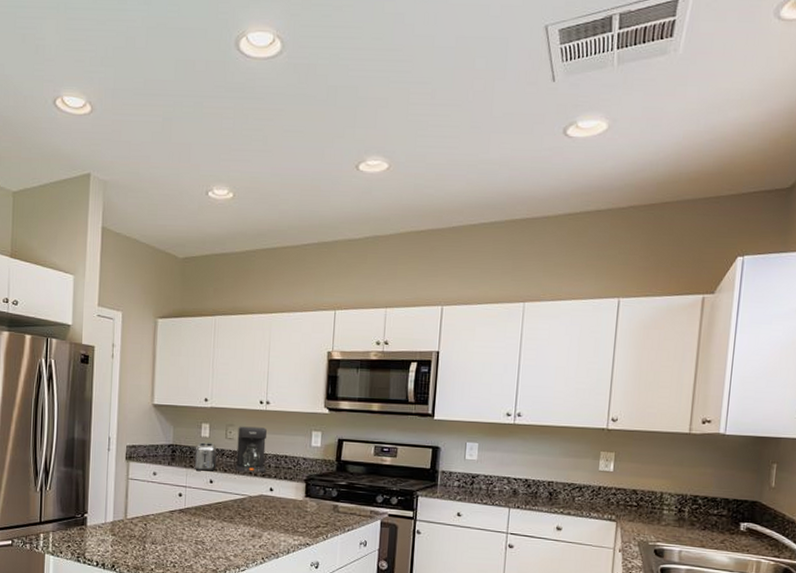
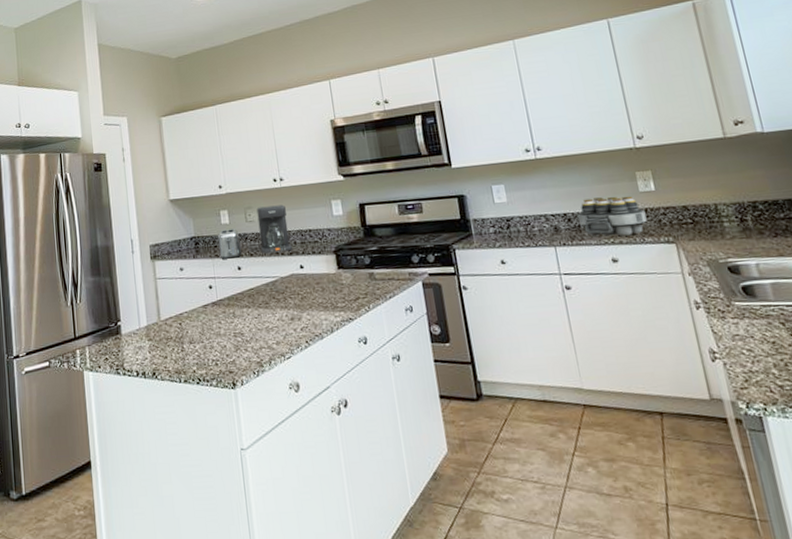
spice rack: none [536,469,599,509] -> present [577,196,647,237]

